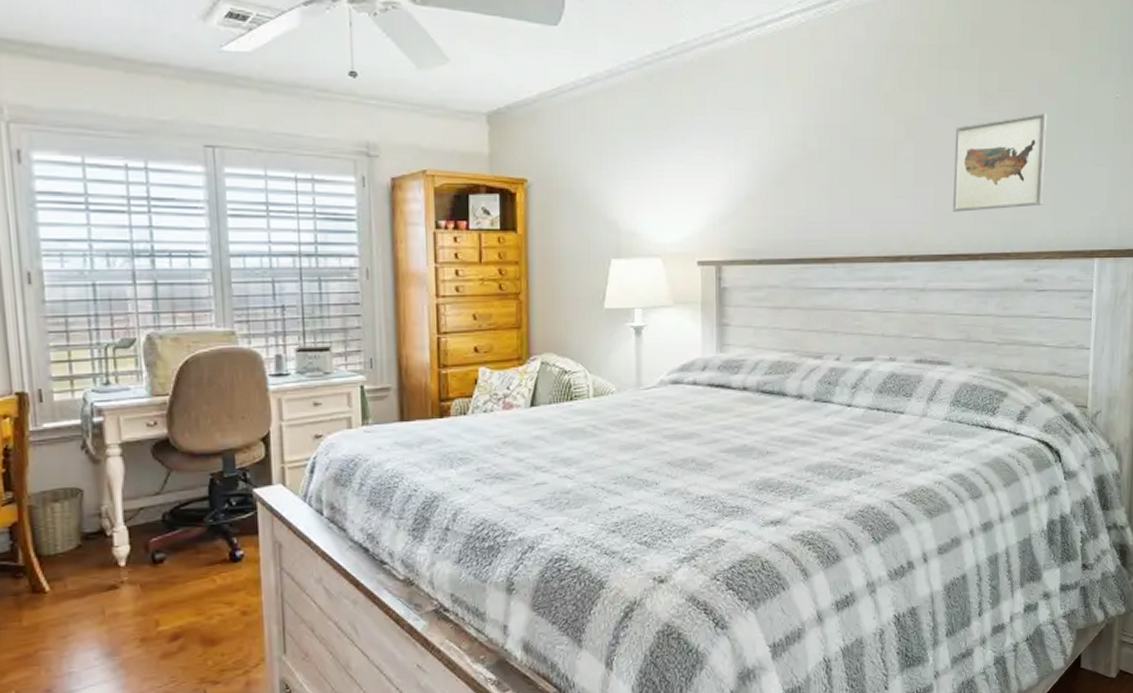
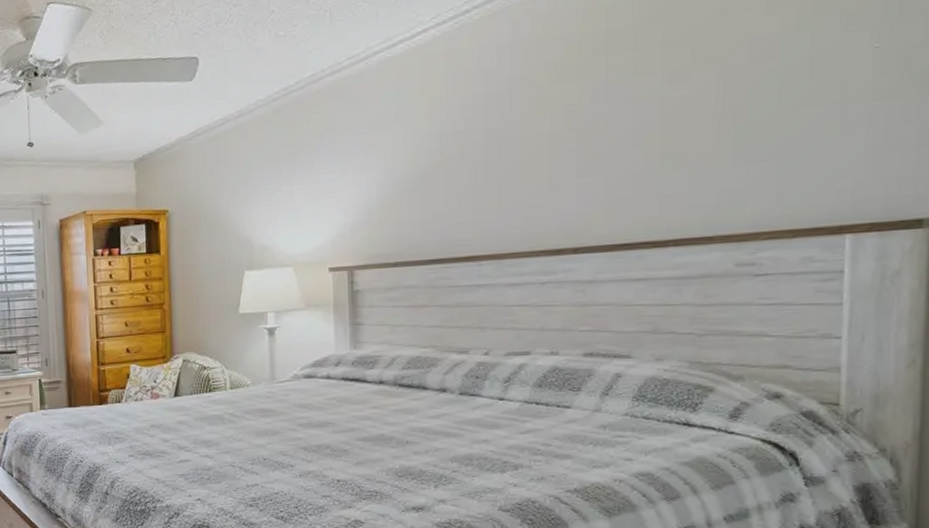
wall art: present [953,112,1047,212] -> none [630,79,764,199]

